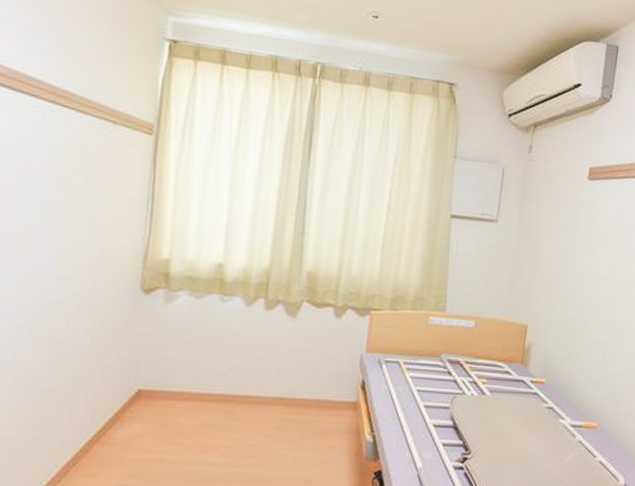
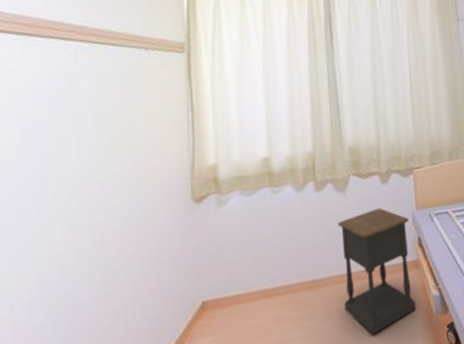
nightstand: none [275,341,357,462] -> present [337,207,416,335]

